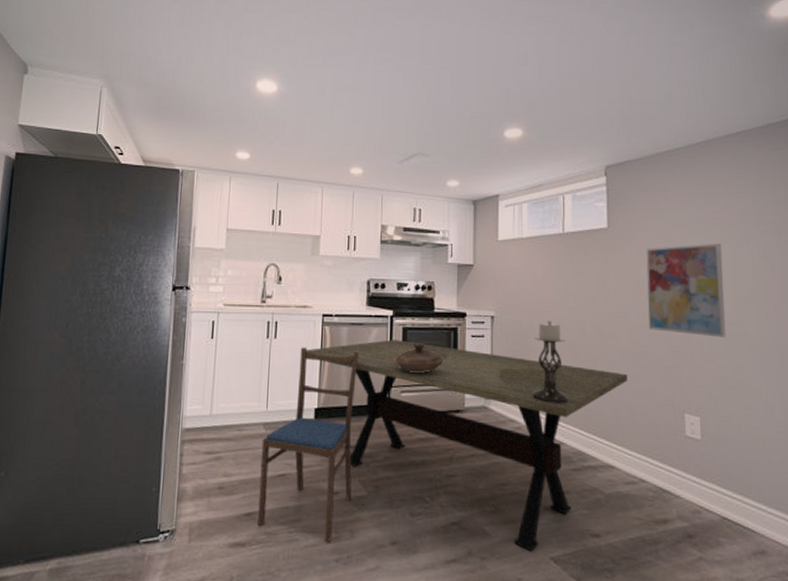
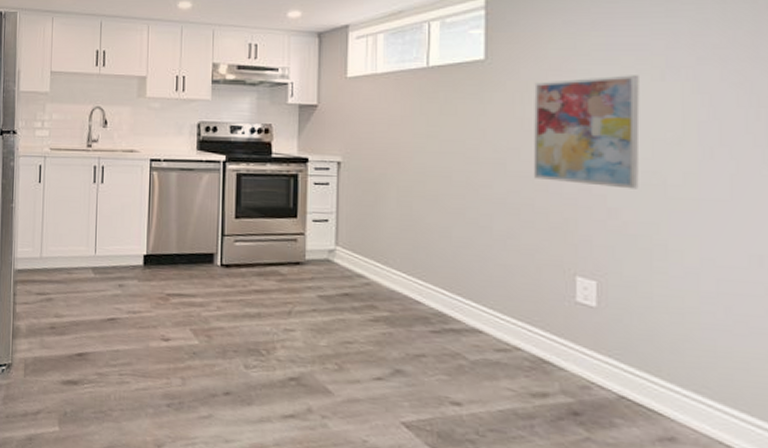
dining chair: present [257,347,359,542] -> none [89,192,190,387]
dining table: present [305,339,628,552] -> none [133,186,503,415]
decorative bowl: present [393,343,444,374] -> none [226,190,282,223]
candle holder: present [531,320,569,405] -> none [383,166,429,261]

